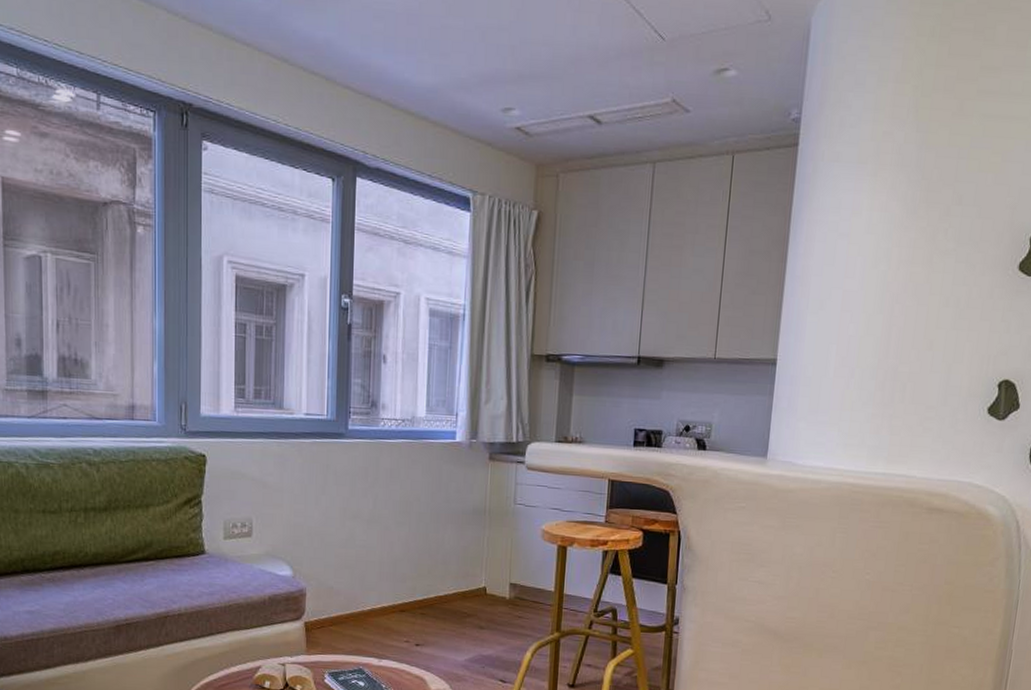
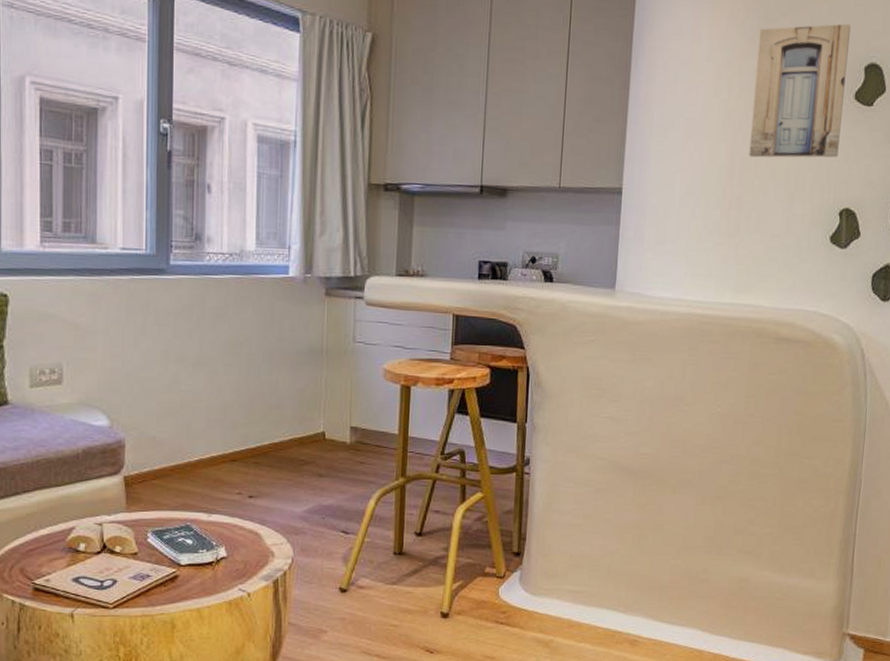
wall art: none [906,193,1017,329] -> present [749,23,851,158]

